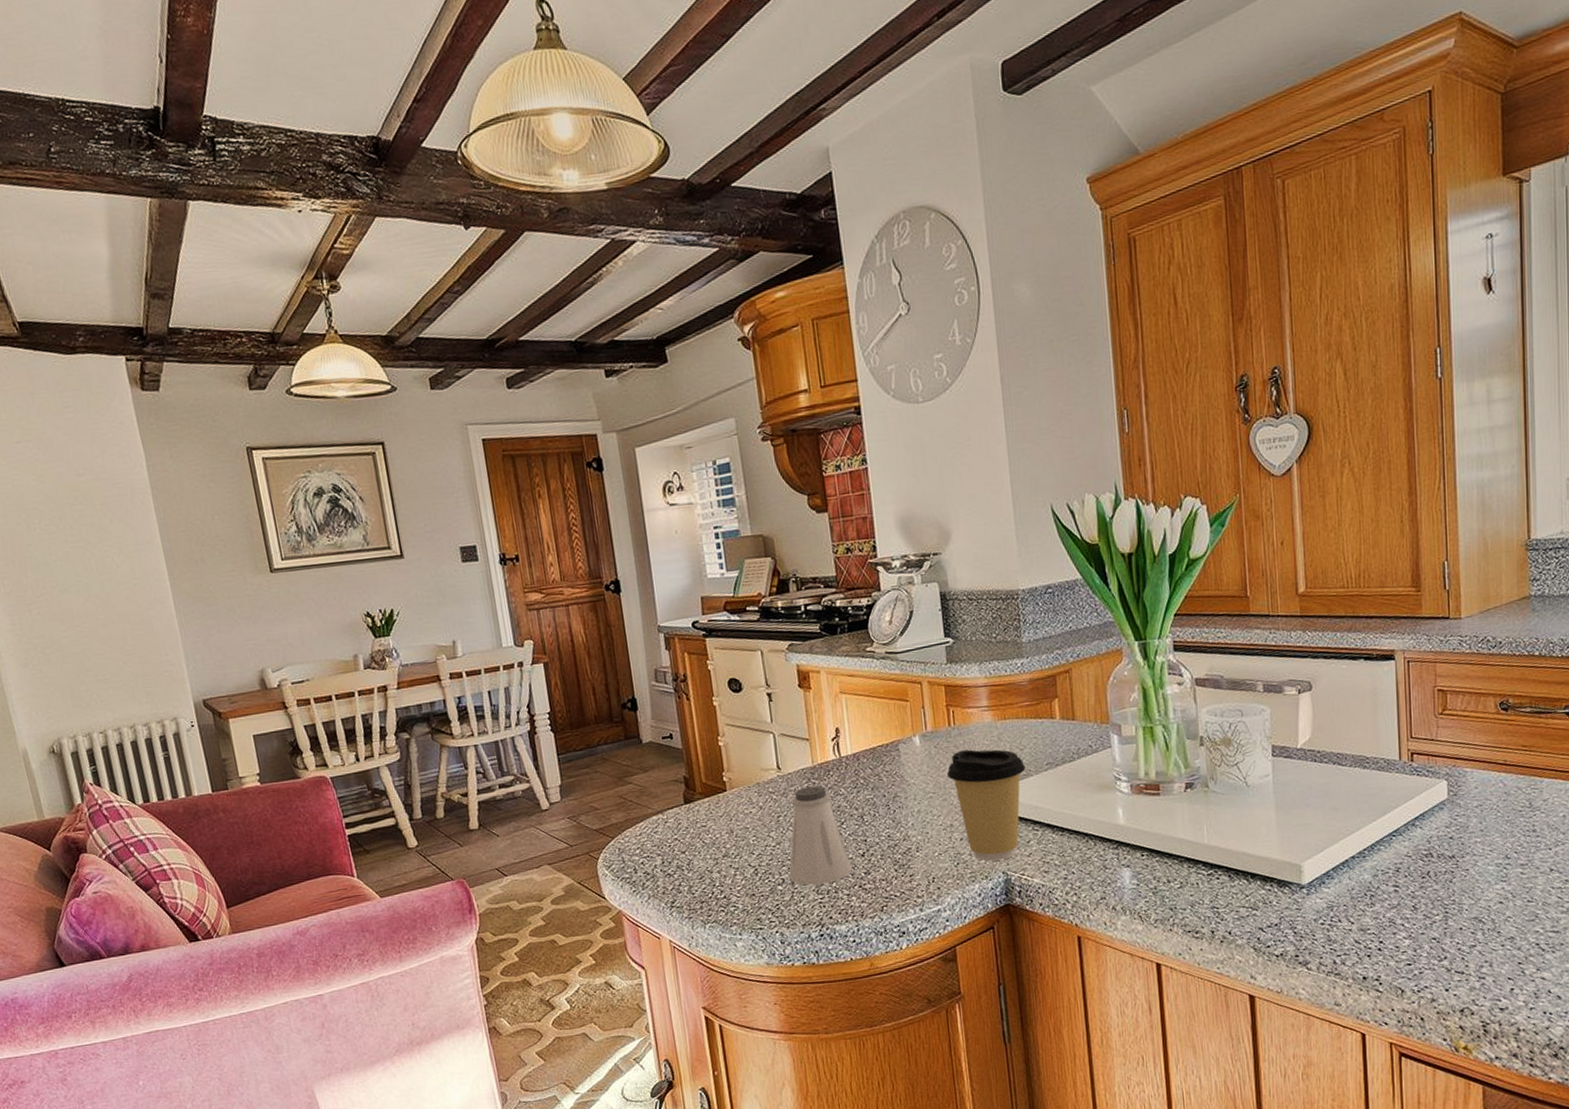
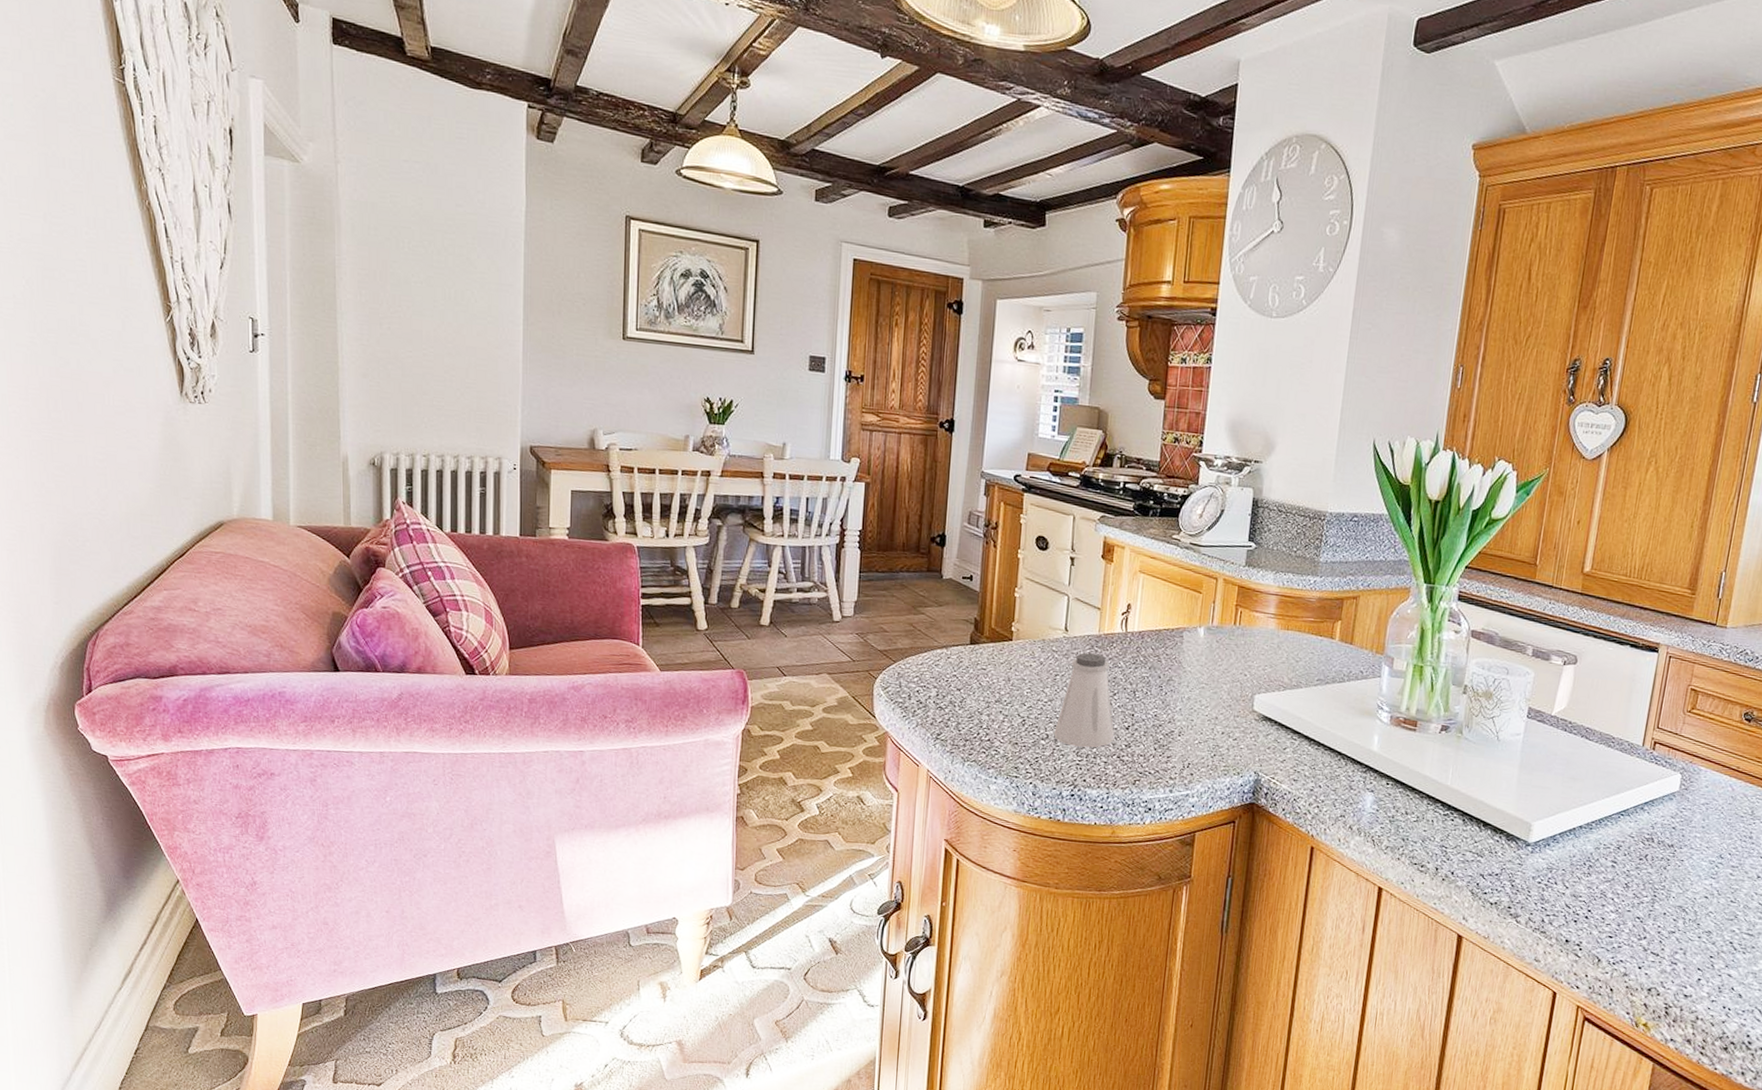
coffee cup: present [947,749,1026,862] -> none [1223,650,1297,761]

